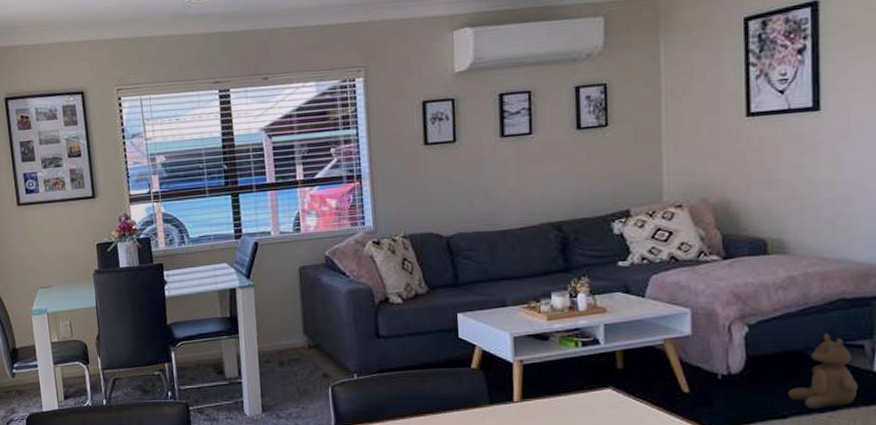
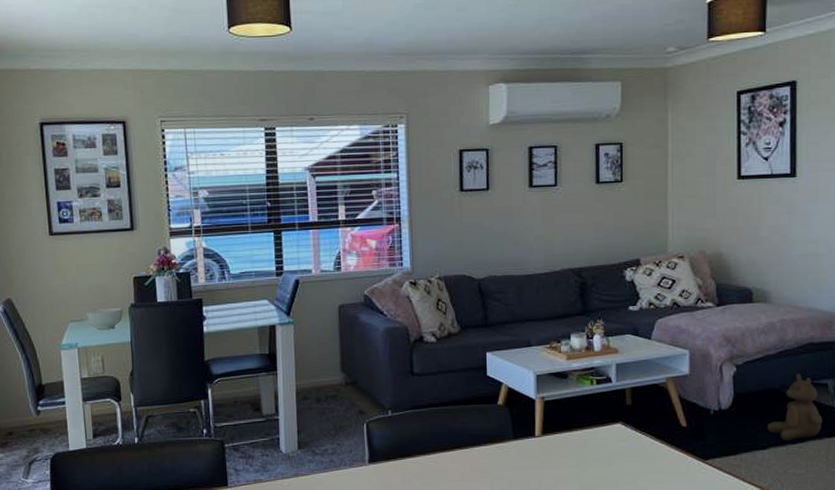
bowl: none [53,273,88,295] -> present [86,307,123,330]

